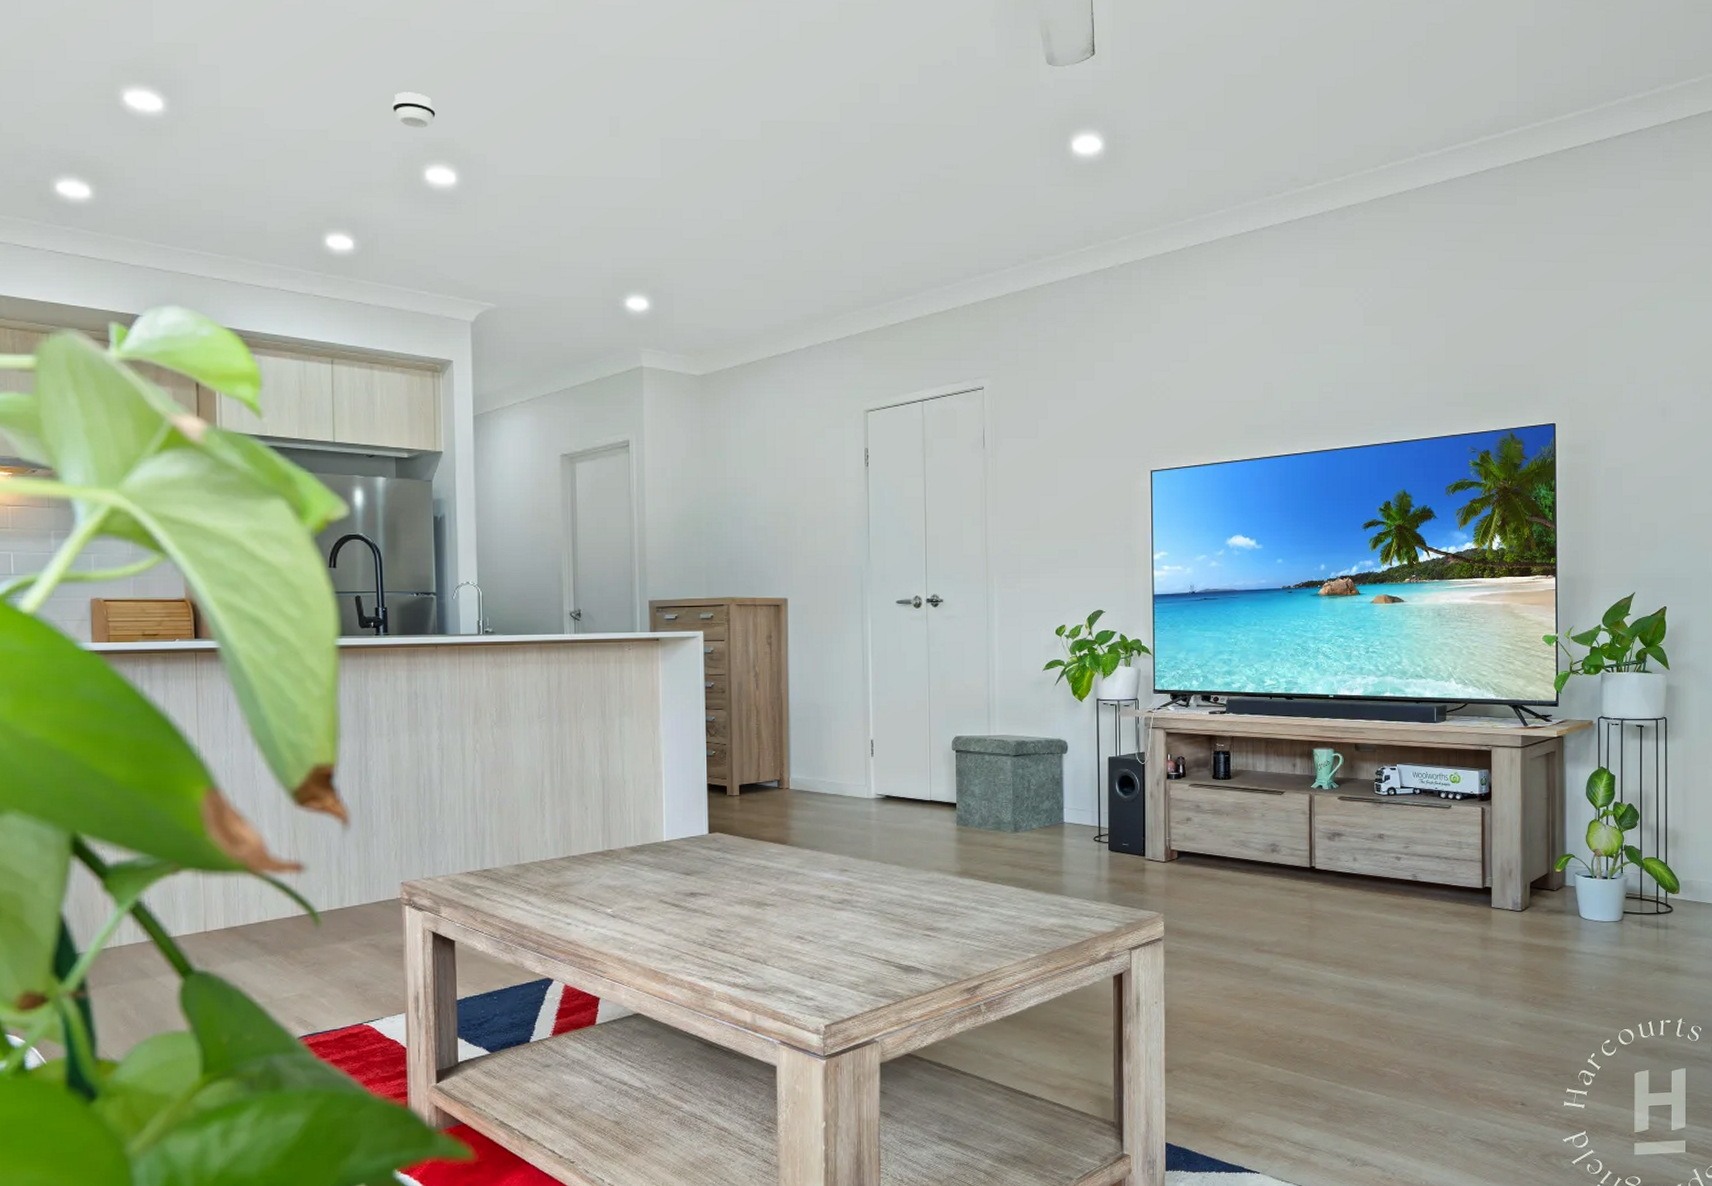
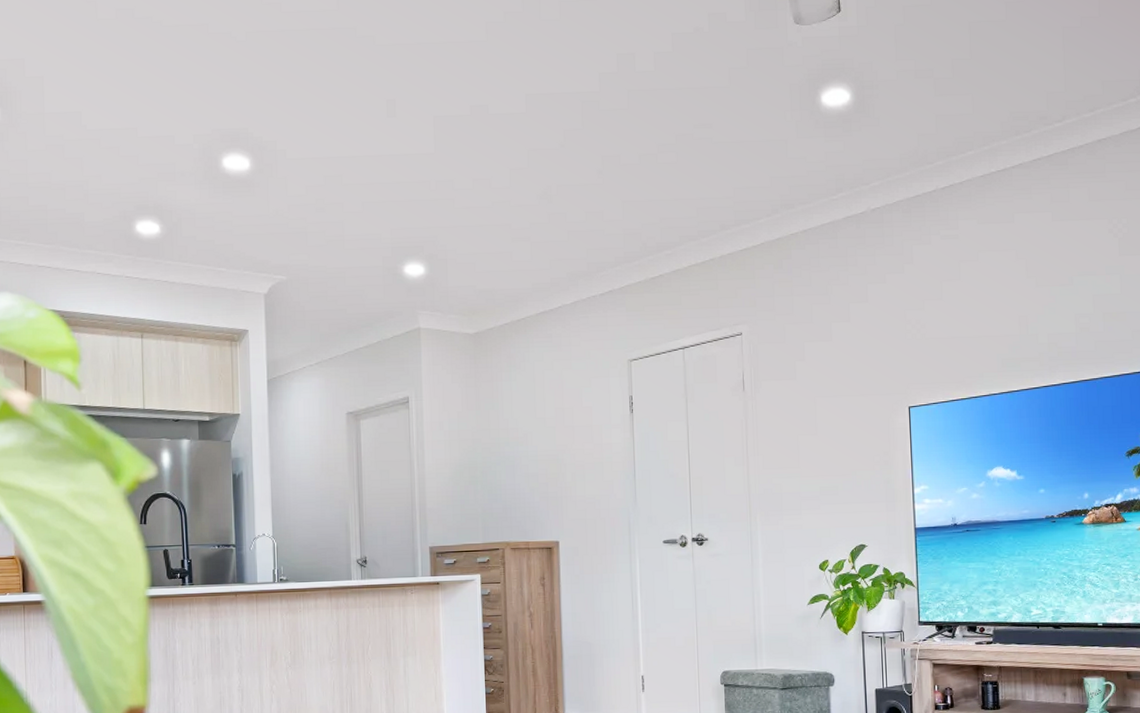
smoke detector: present [392,92,436,128] -> none [193,89,232,121]

